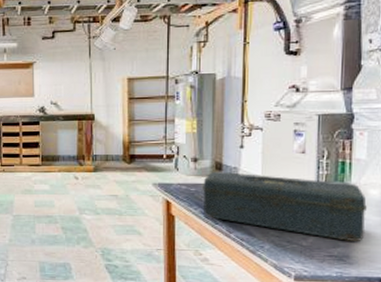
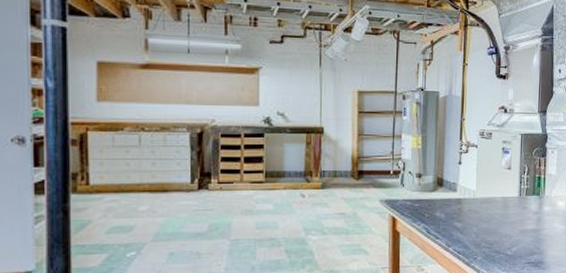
toolbox: present [202,171,367,242] -> none [425,186,556,249]

